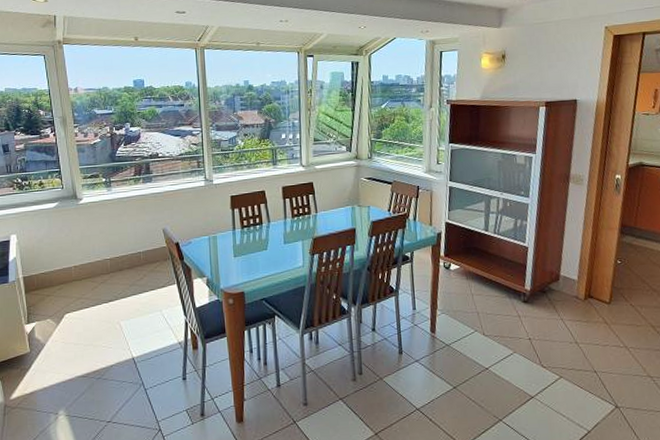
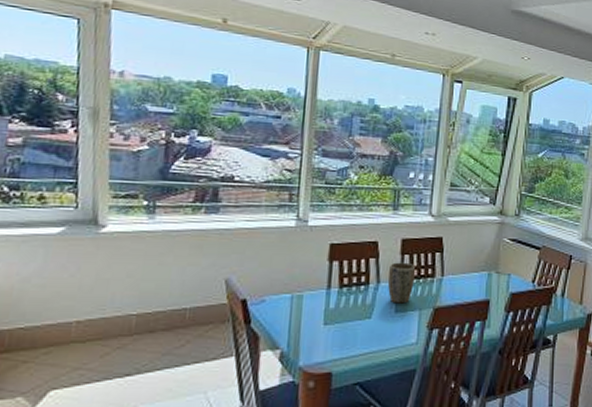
plant pot: none [275,204,296,237] -> present [387,262,415,304]

